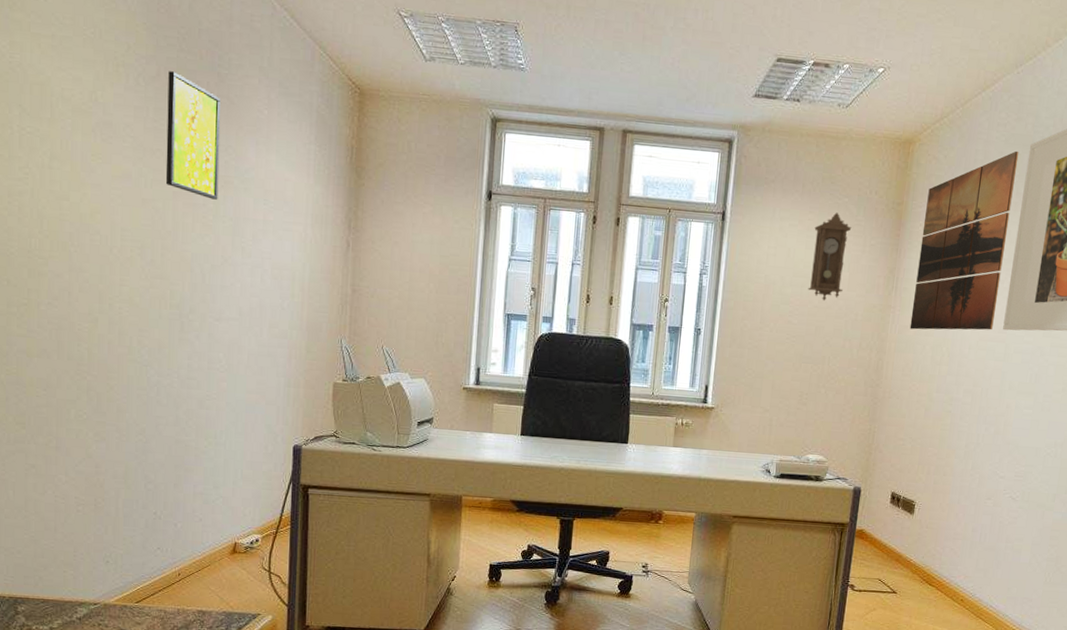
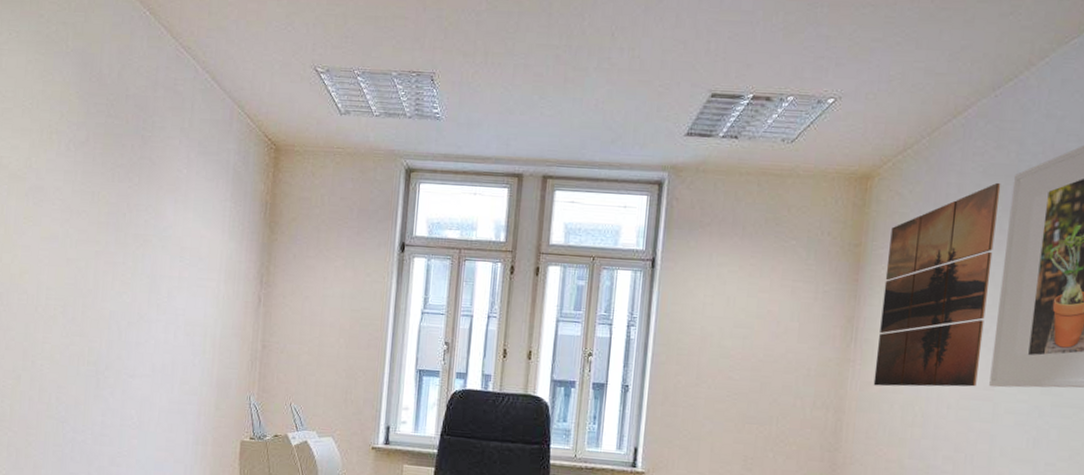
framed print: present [165,71,221,200] -> none [89,136,143,258]
pendulum clock: present [808,212,852,302] -> none [751,256,801,355]

